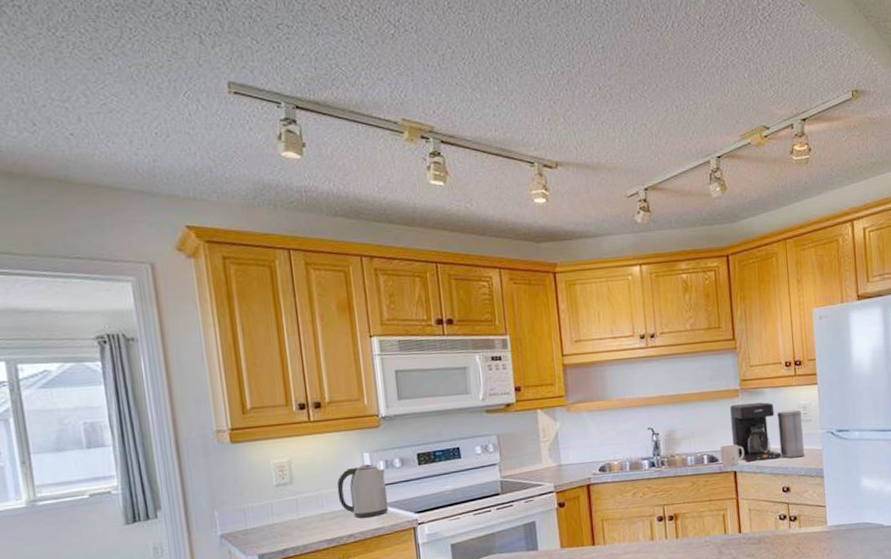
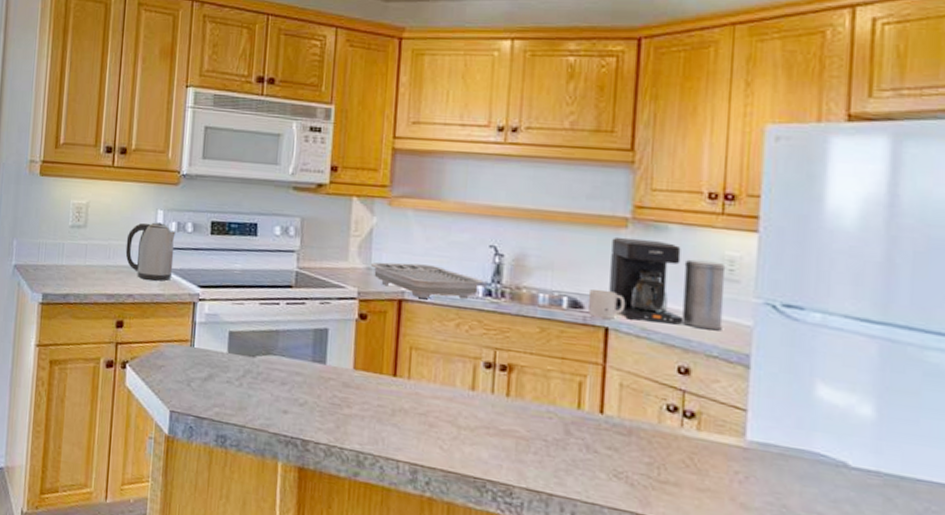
dish rack: none [560,452,648,481] -> present [370,262,483,300]

